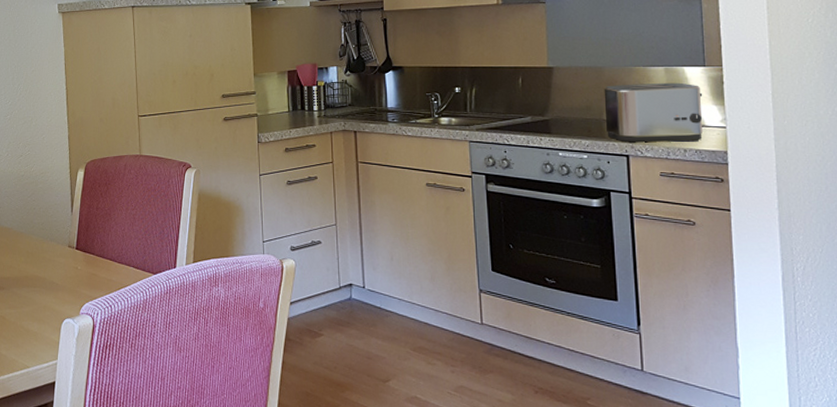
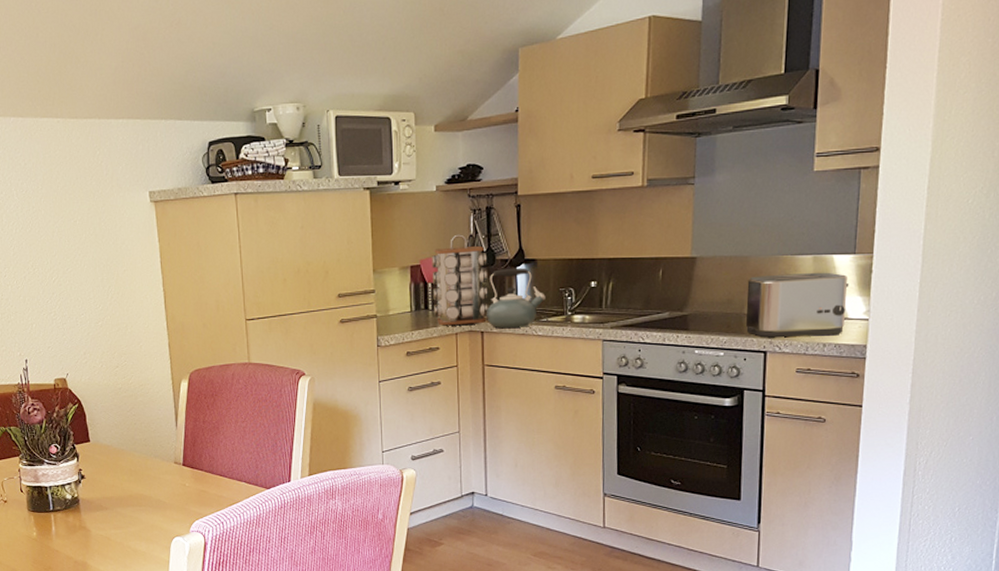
spice rack: none [307,44,360,125] -> present [432,234,488,326]
kettle: none [359,74,414,128] -> present [487,267,547,328]

